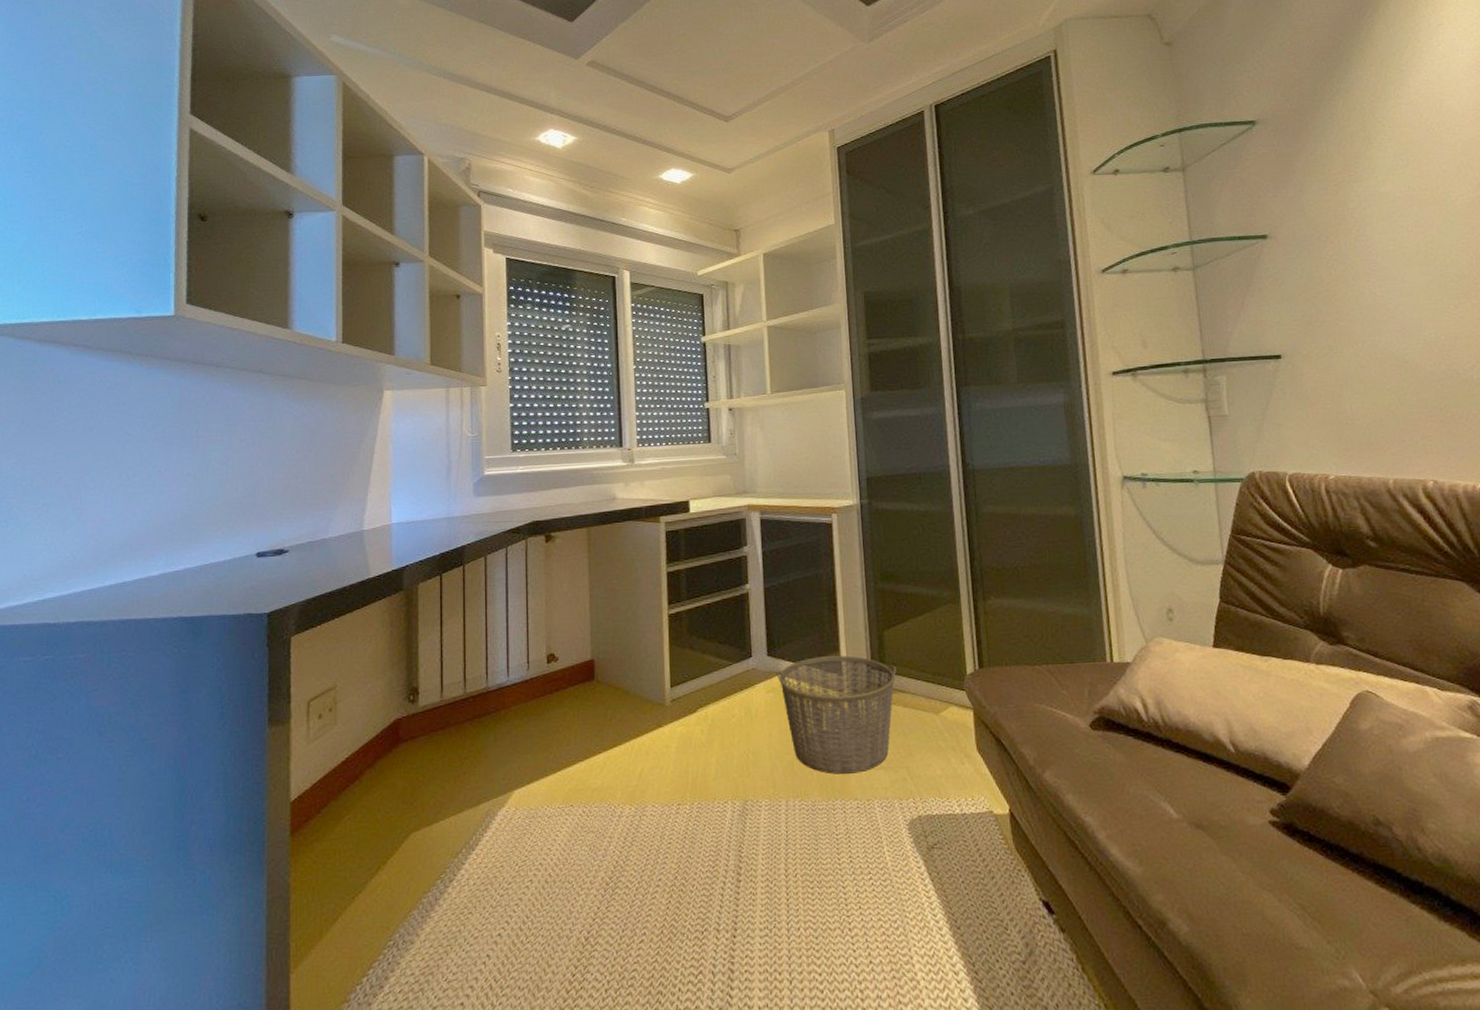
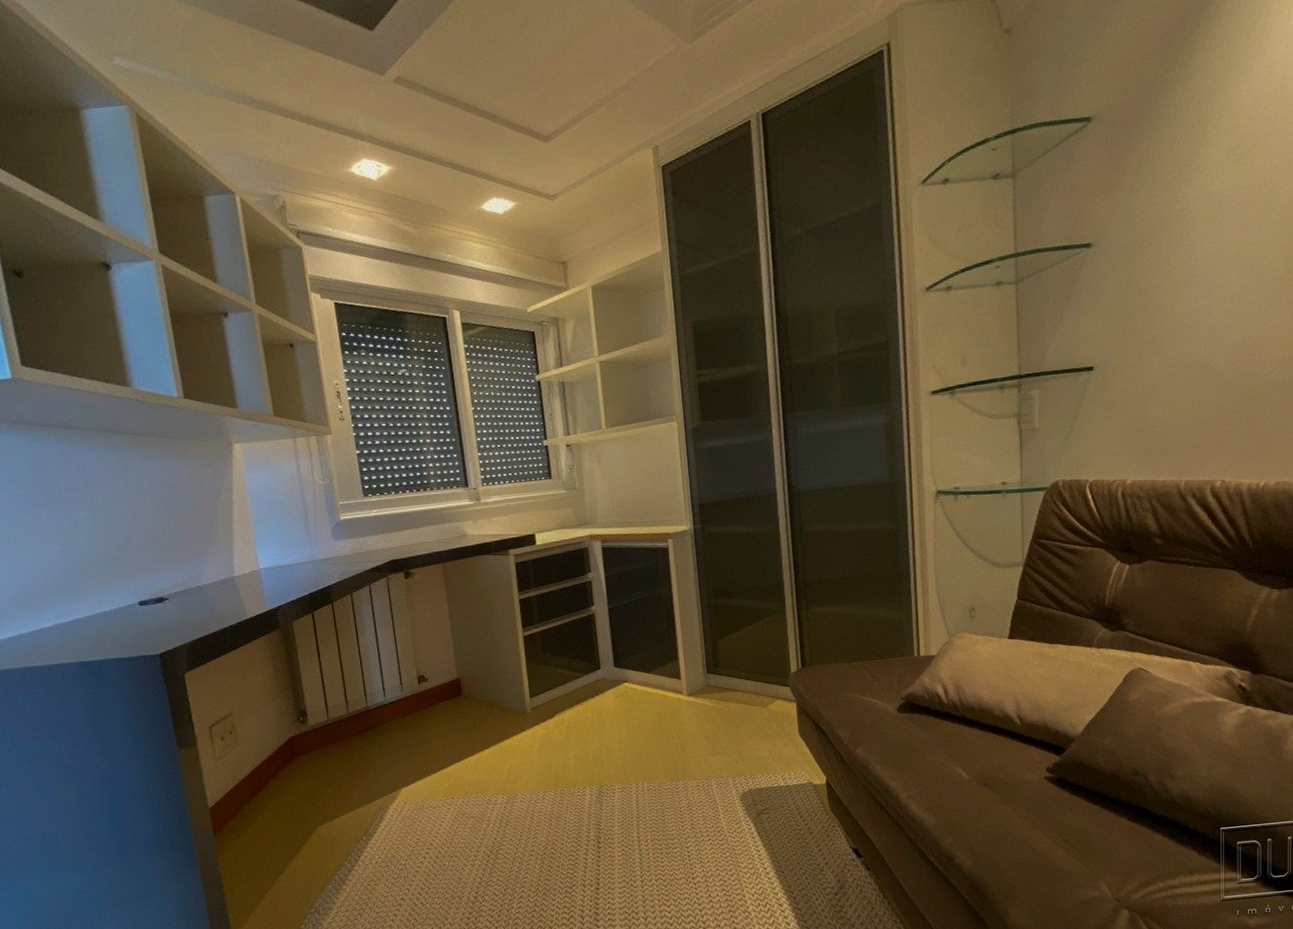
basket: present [776,655,896,774] -> none [623,662,729,761]

